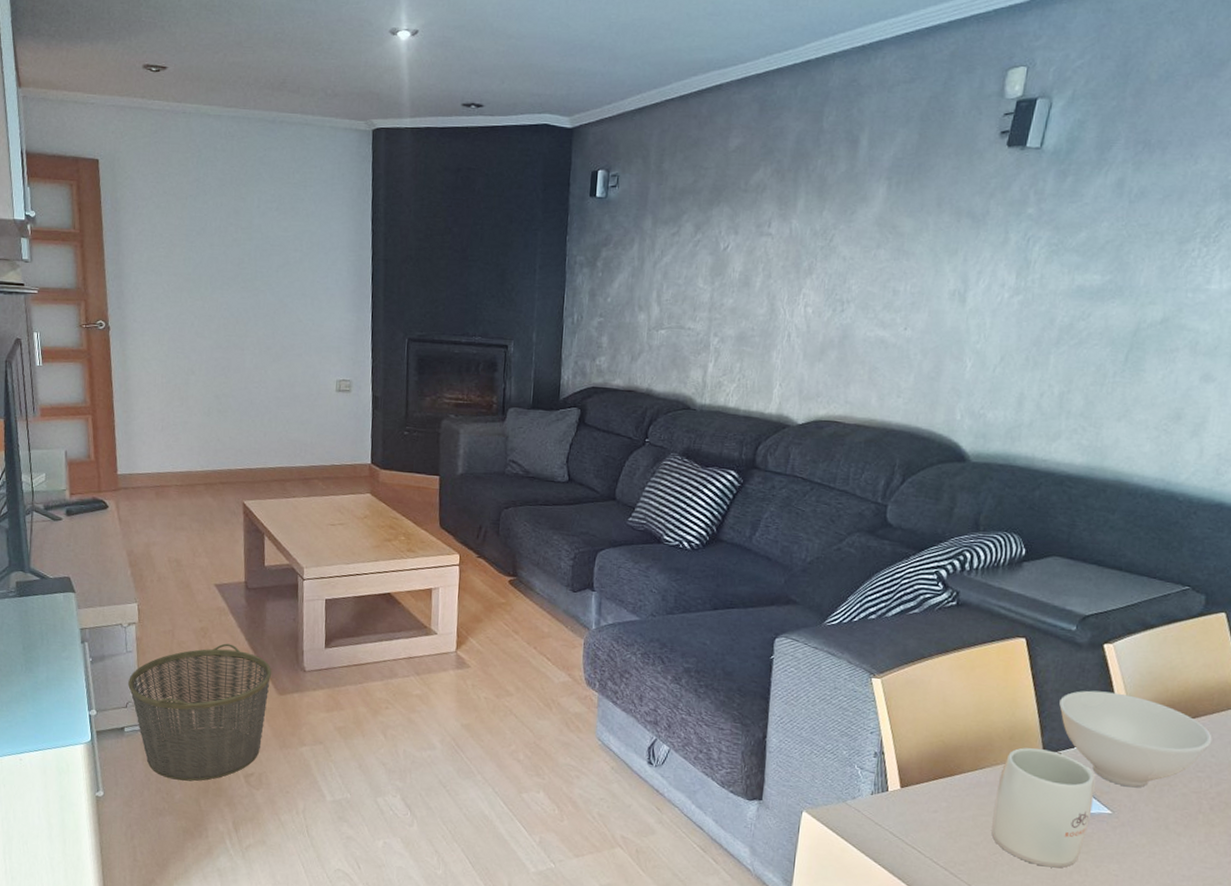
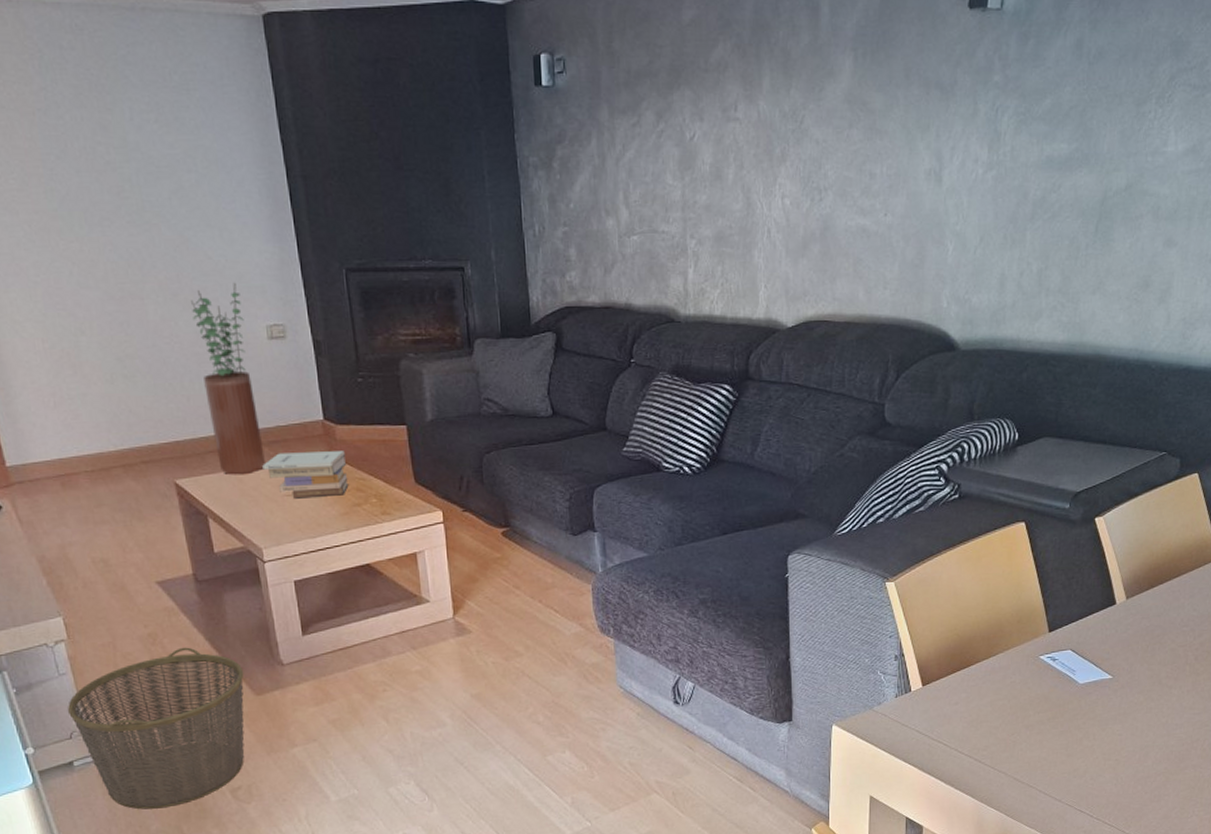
vase: none [279,342,320,503] -> present [191,282,265,476]
books: none [315,488,385,531] -> present [262,451,349,499]
mug: present [991,747,1096,868] -> none [1008,627,1096,738]
bowl: present [1059,690,1213,788] -> none [1060,563,1193,651]

